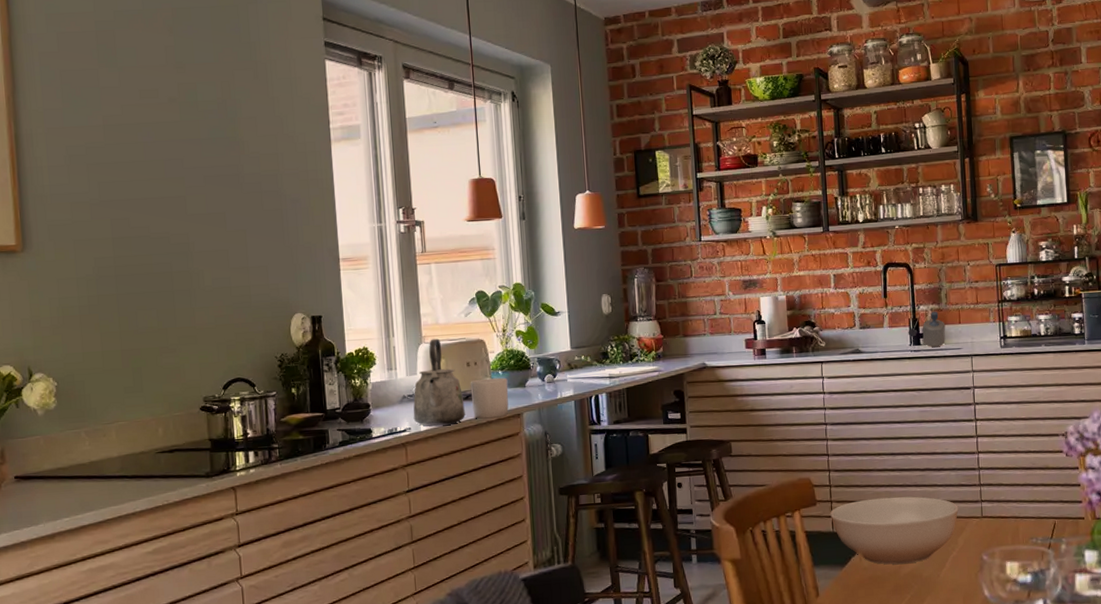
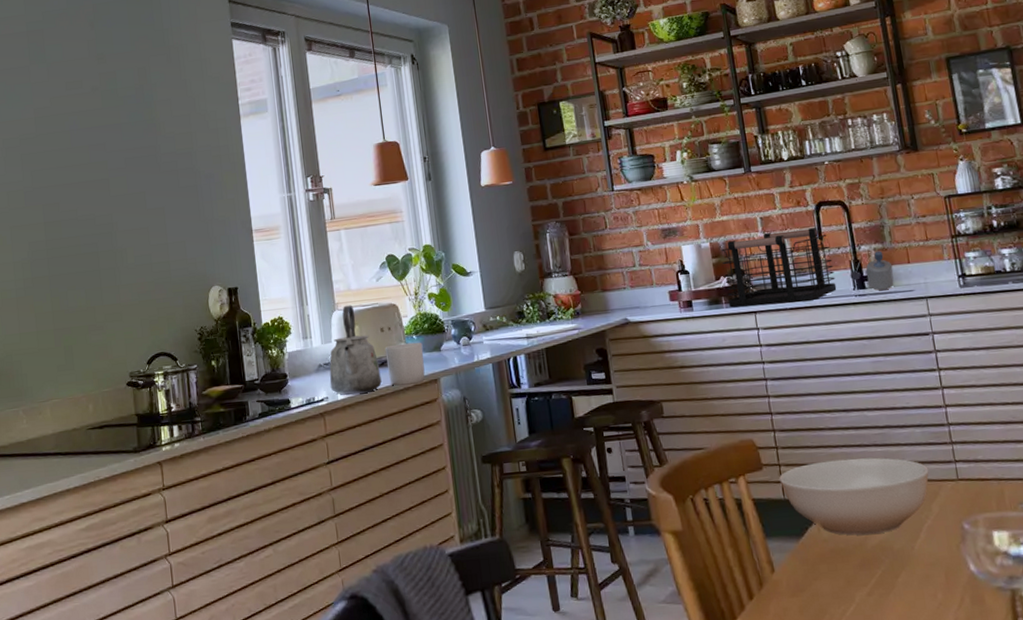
dish rack: none [796,287,896,357] -> present [721,228,837,308]

